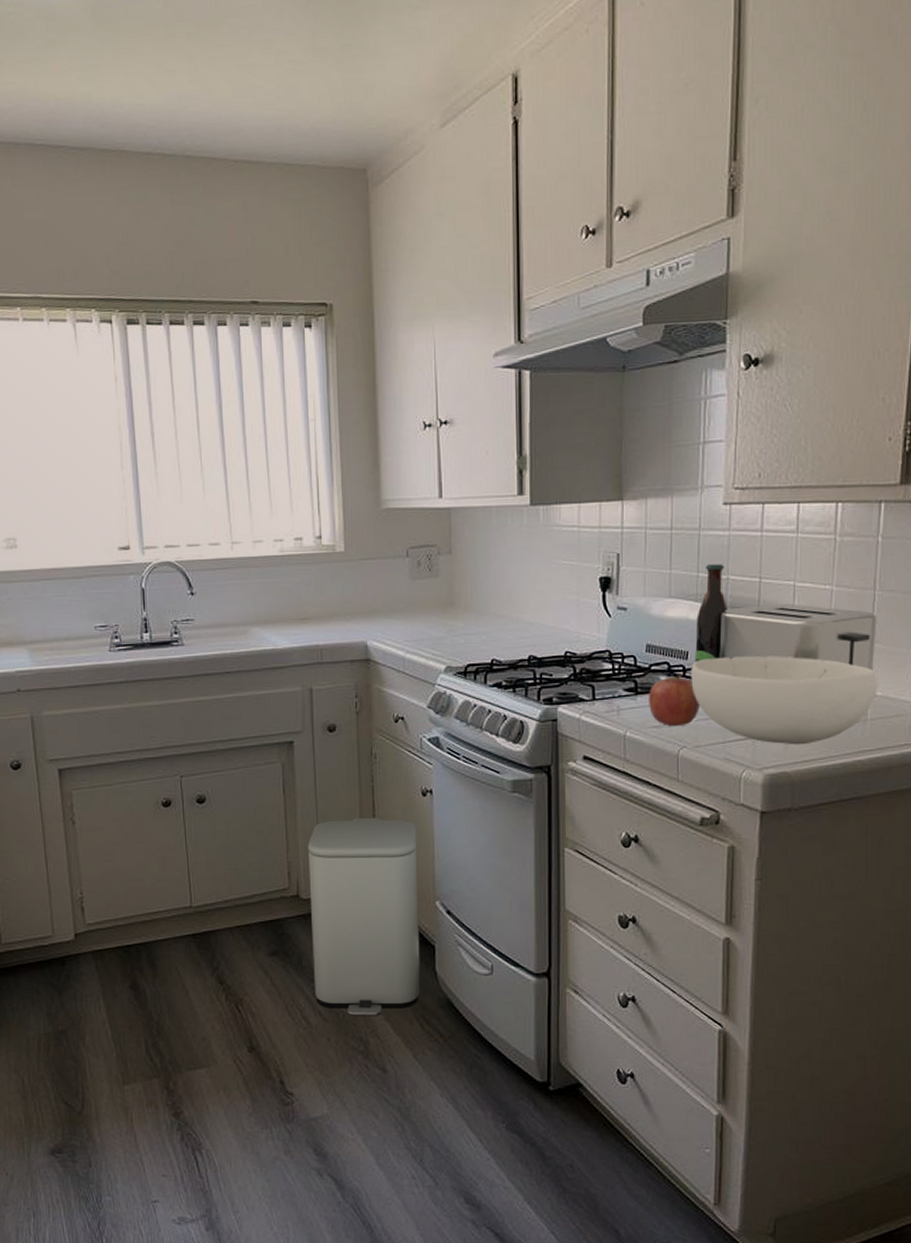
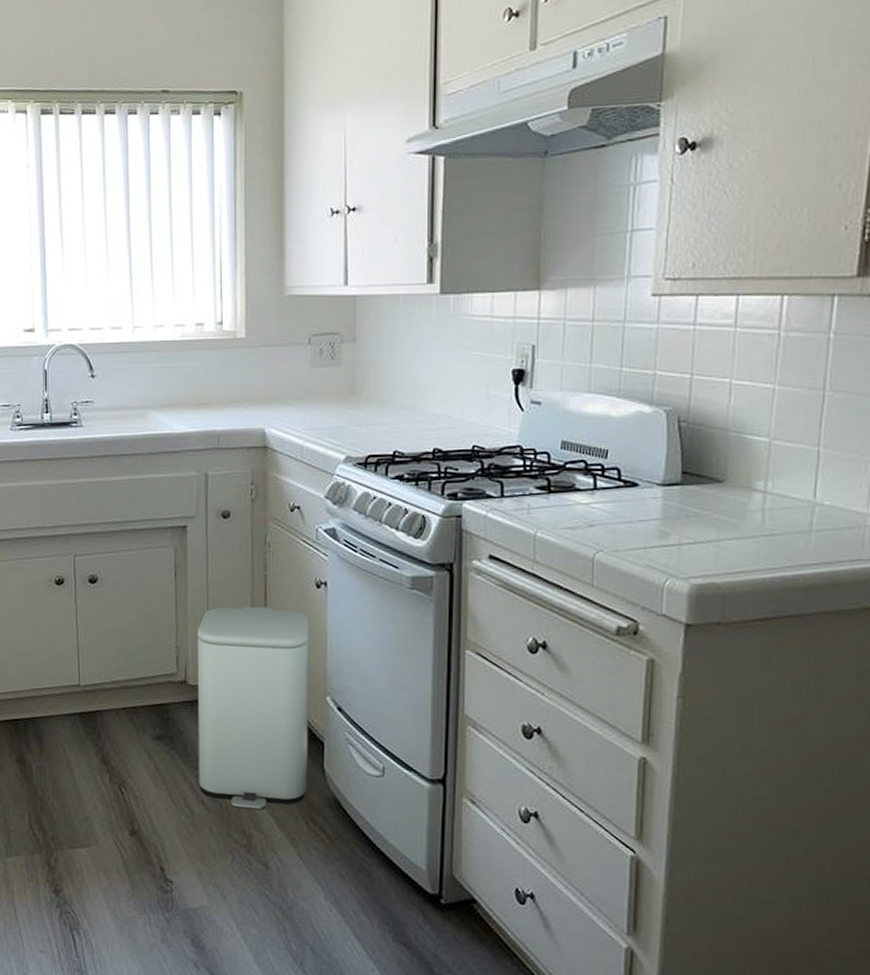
fruit: present [649,673,700,726] -> none [563,473,619,528]
bowl: present [691,656,879,745] -> none [610,457,827,555]
bottle: present [695,564,729,662] -> none [616,358,655,461]
toaster: present [719,604,876,672] -> none [643,403,826,479]

